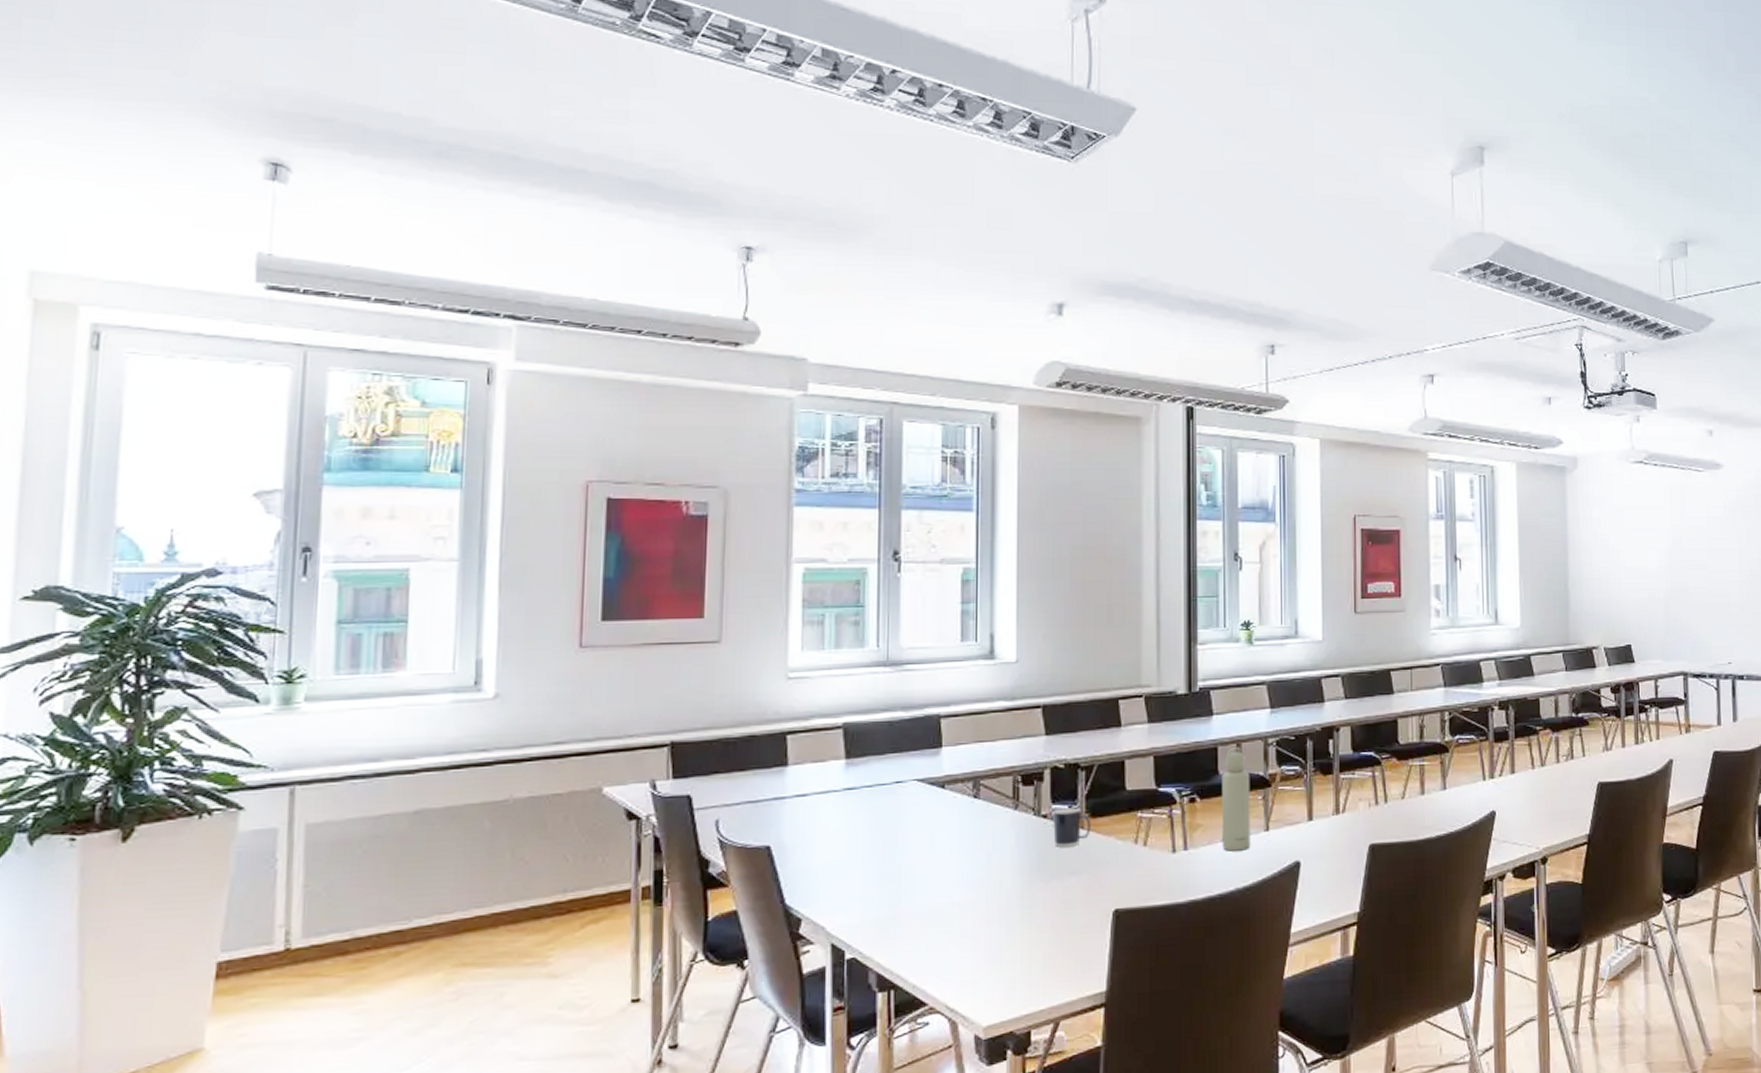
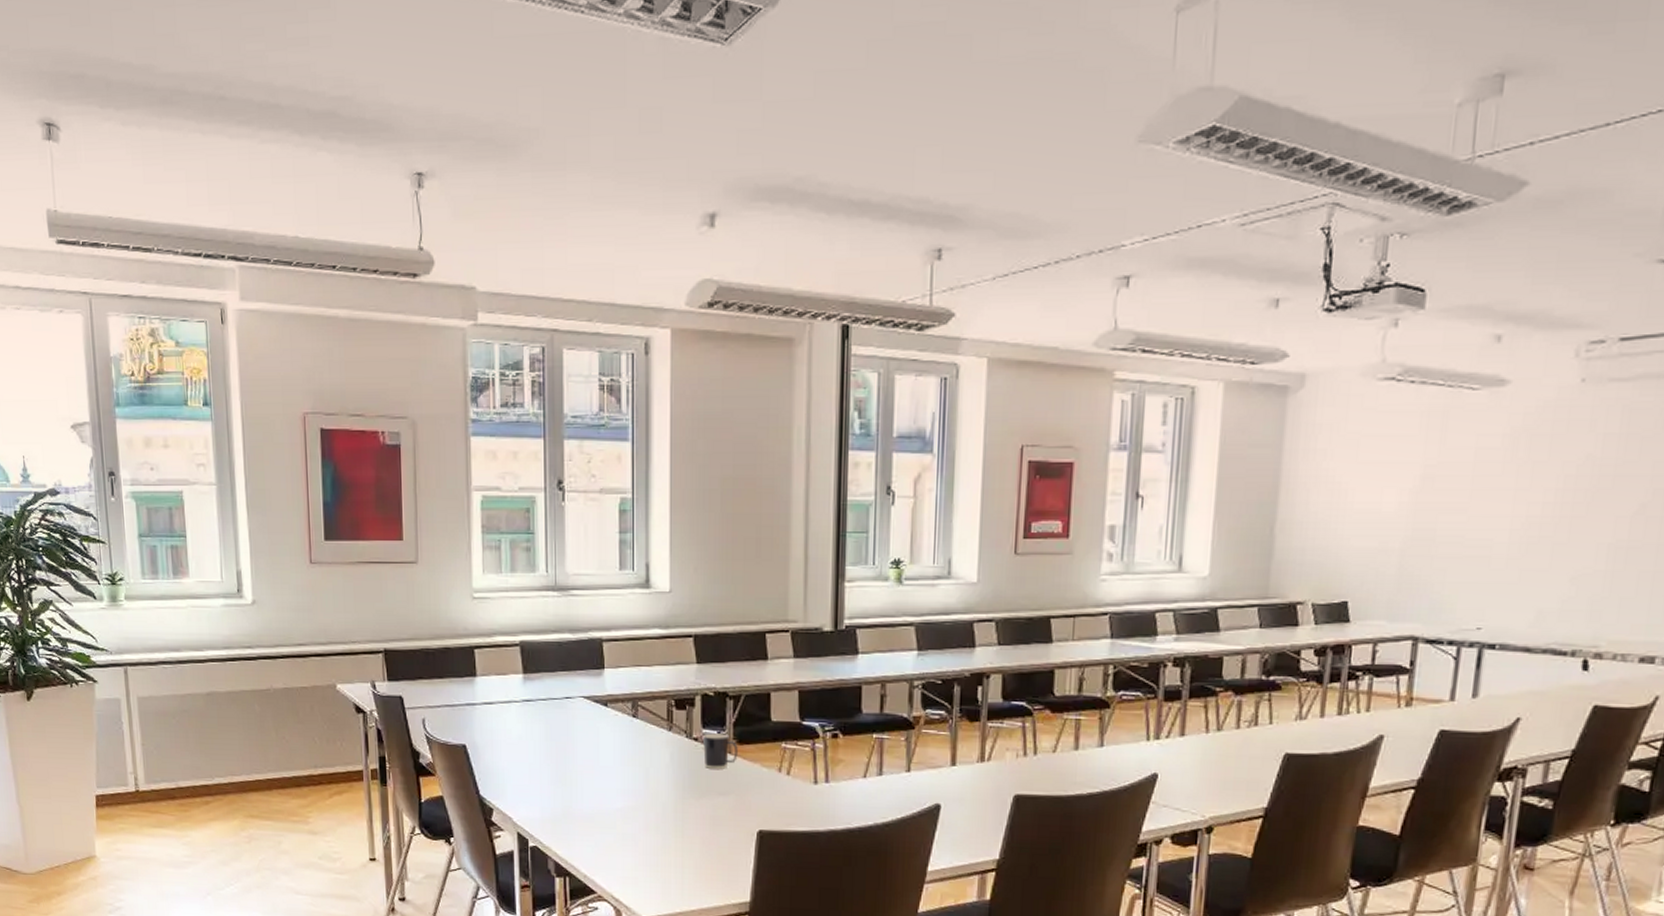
bottle: present [1222,747,1251,851] -> none [863,687,894,789]

